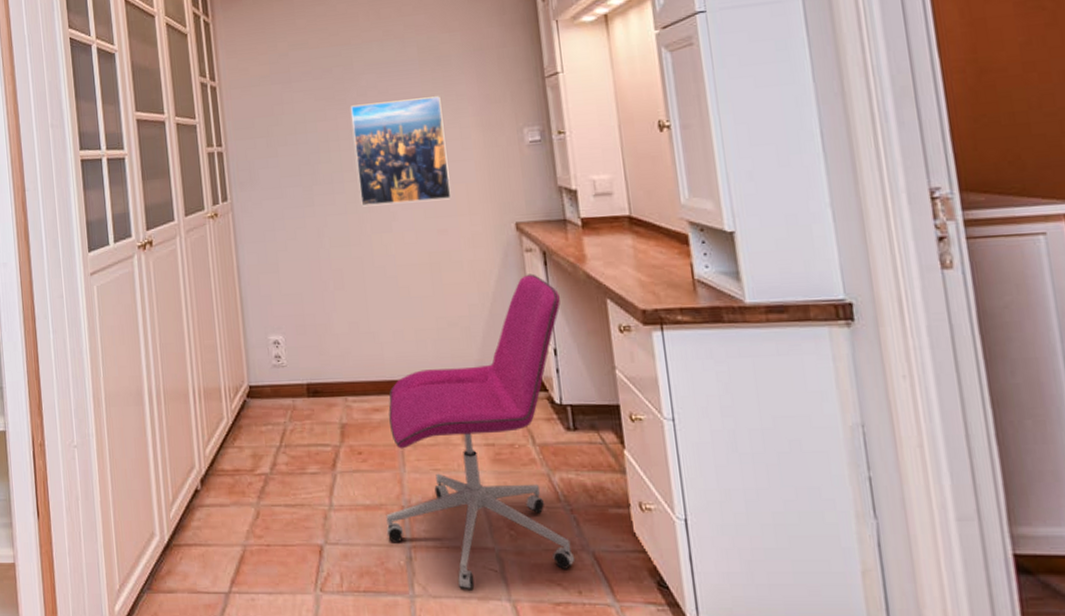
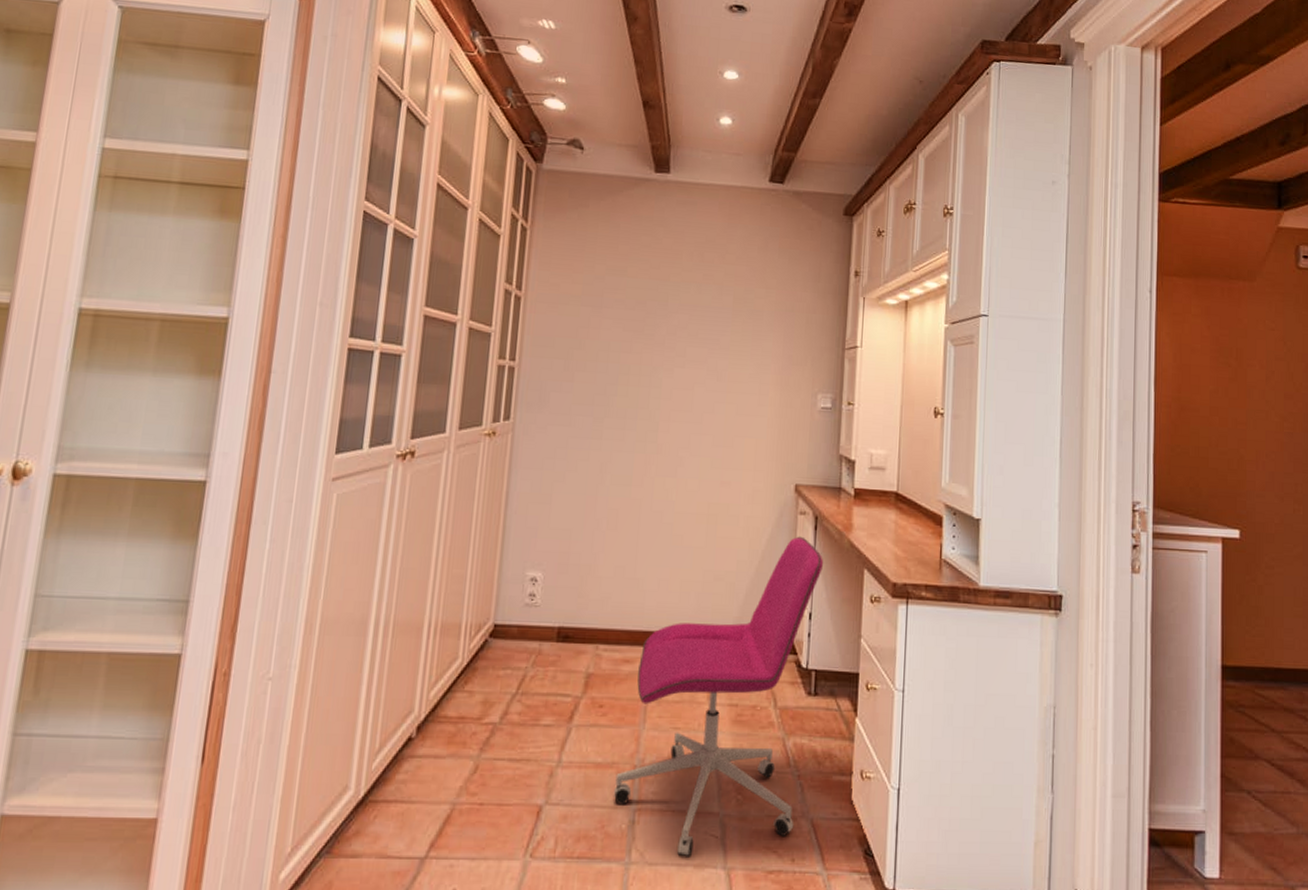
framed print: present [350,96,452,207] -> none [650,342,747,453]

